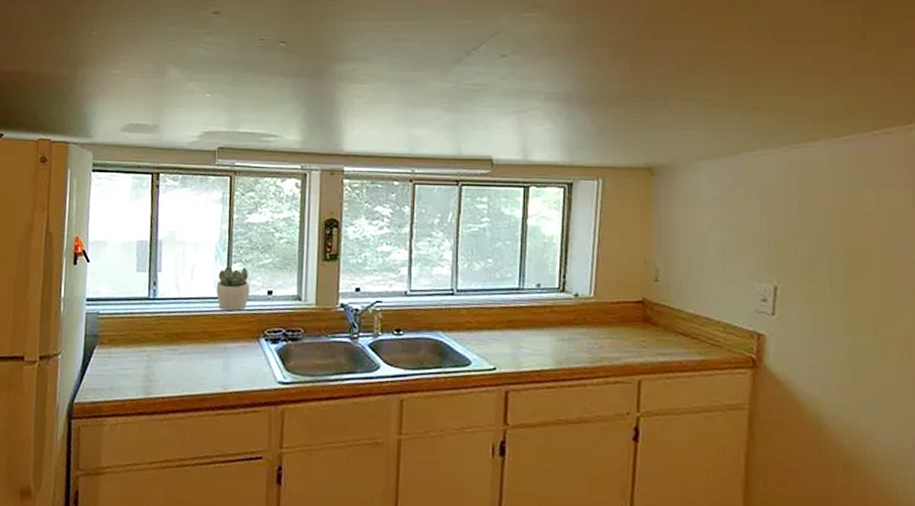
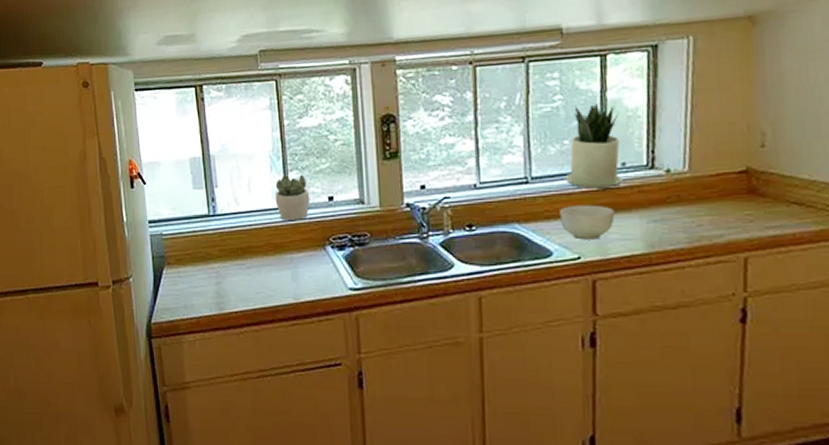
bowl: none [479,319,528,353] -> present [558,204,615,240]
planter: none [487,229,537,306] -> present [565,104,623,189]

